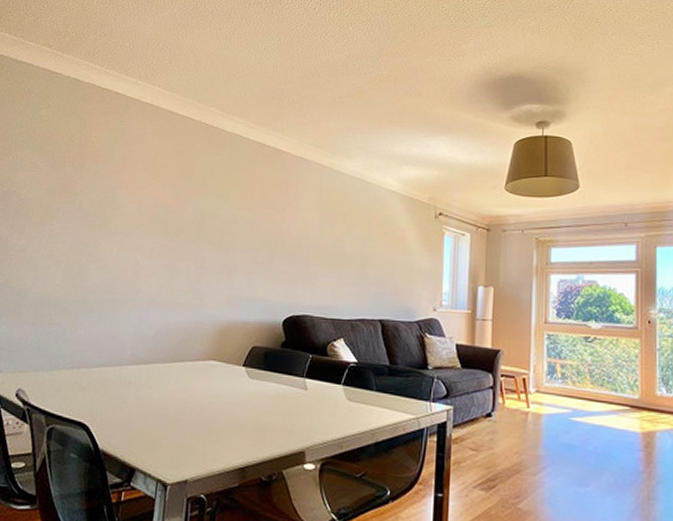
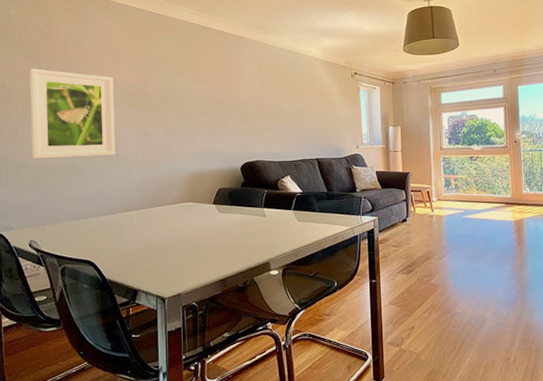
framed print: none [37,179,145,292] -> present [30,68,115,158]

